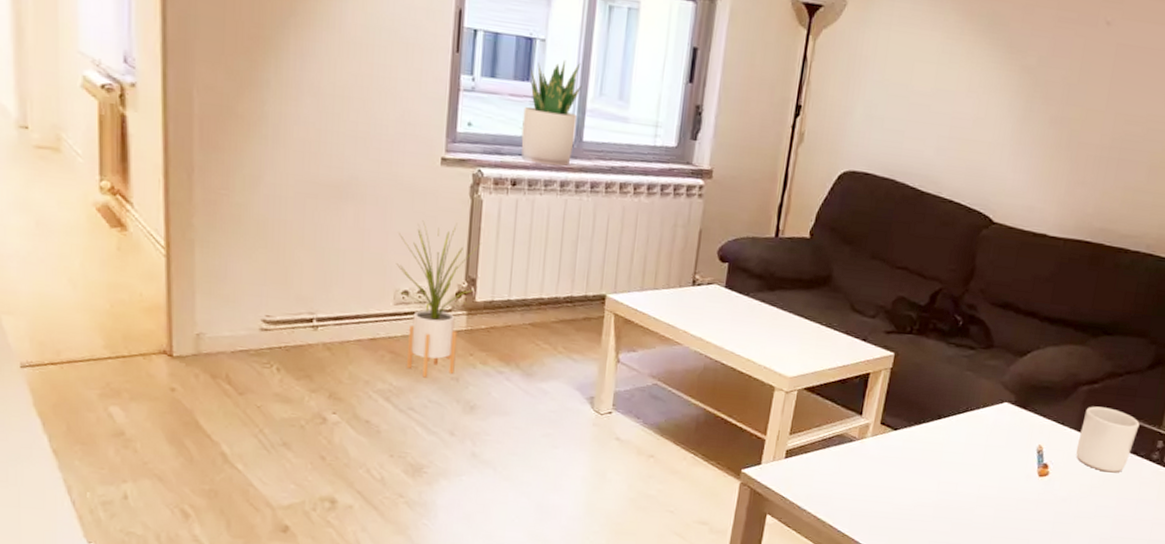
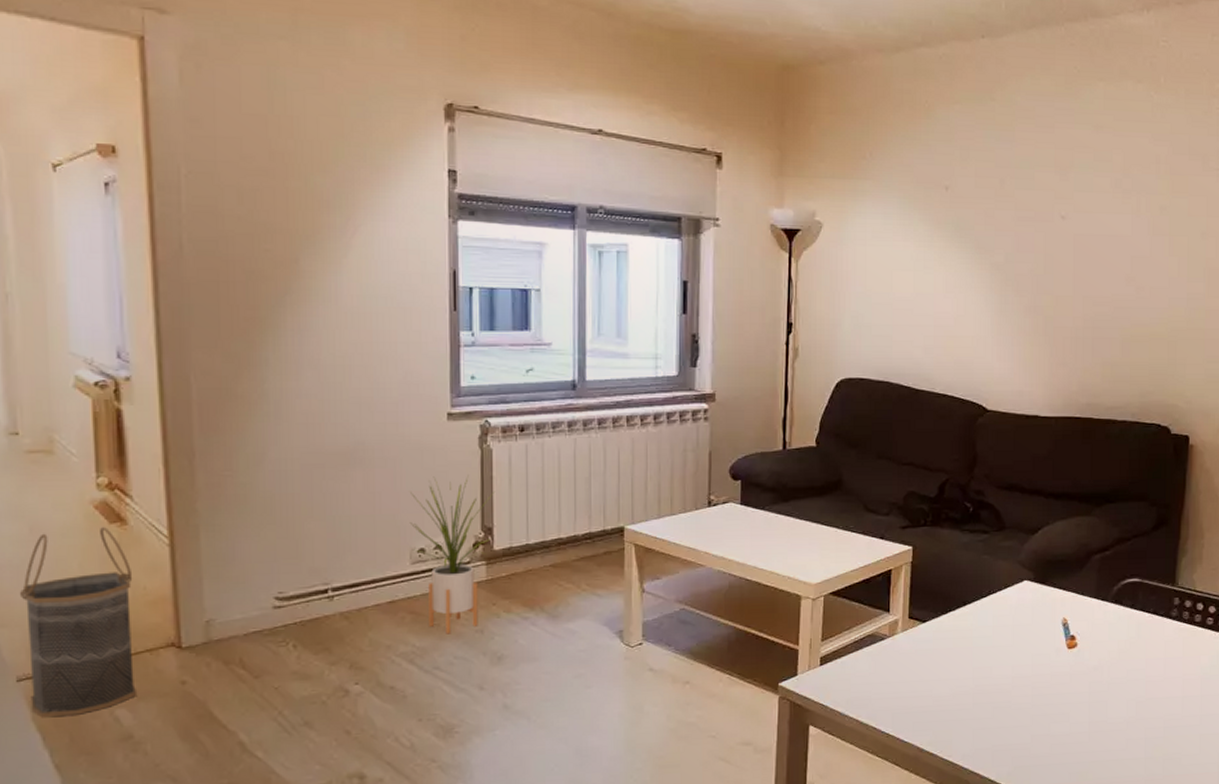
basket: none [24,229,130,407] -> present [19,527,136,718]
planter: present [521,60,582,167] -> none [525,306,580,407]
mug: present [1076,406,1140,473] -> none [1099,572,1154,636]

